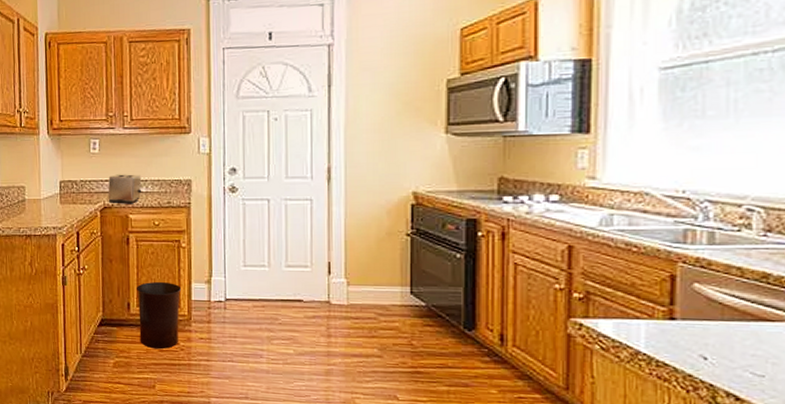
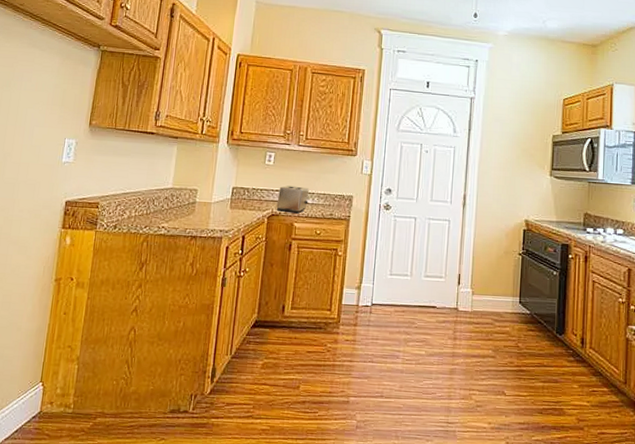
waste bin: present [137,281,181,349] -> none [290,286,333,350]

